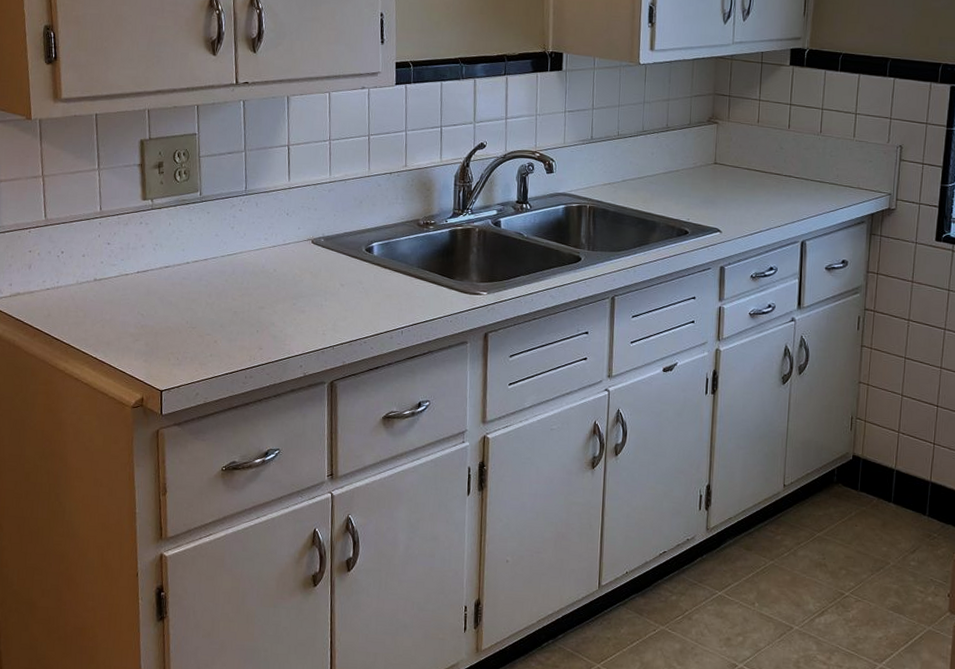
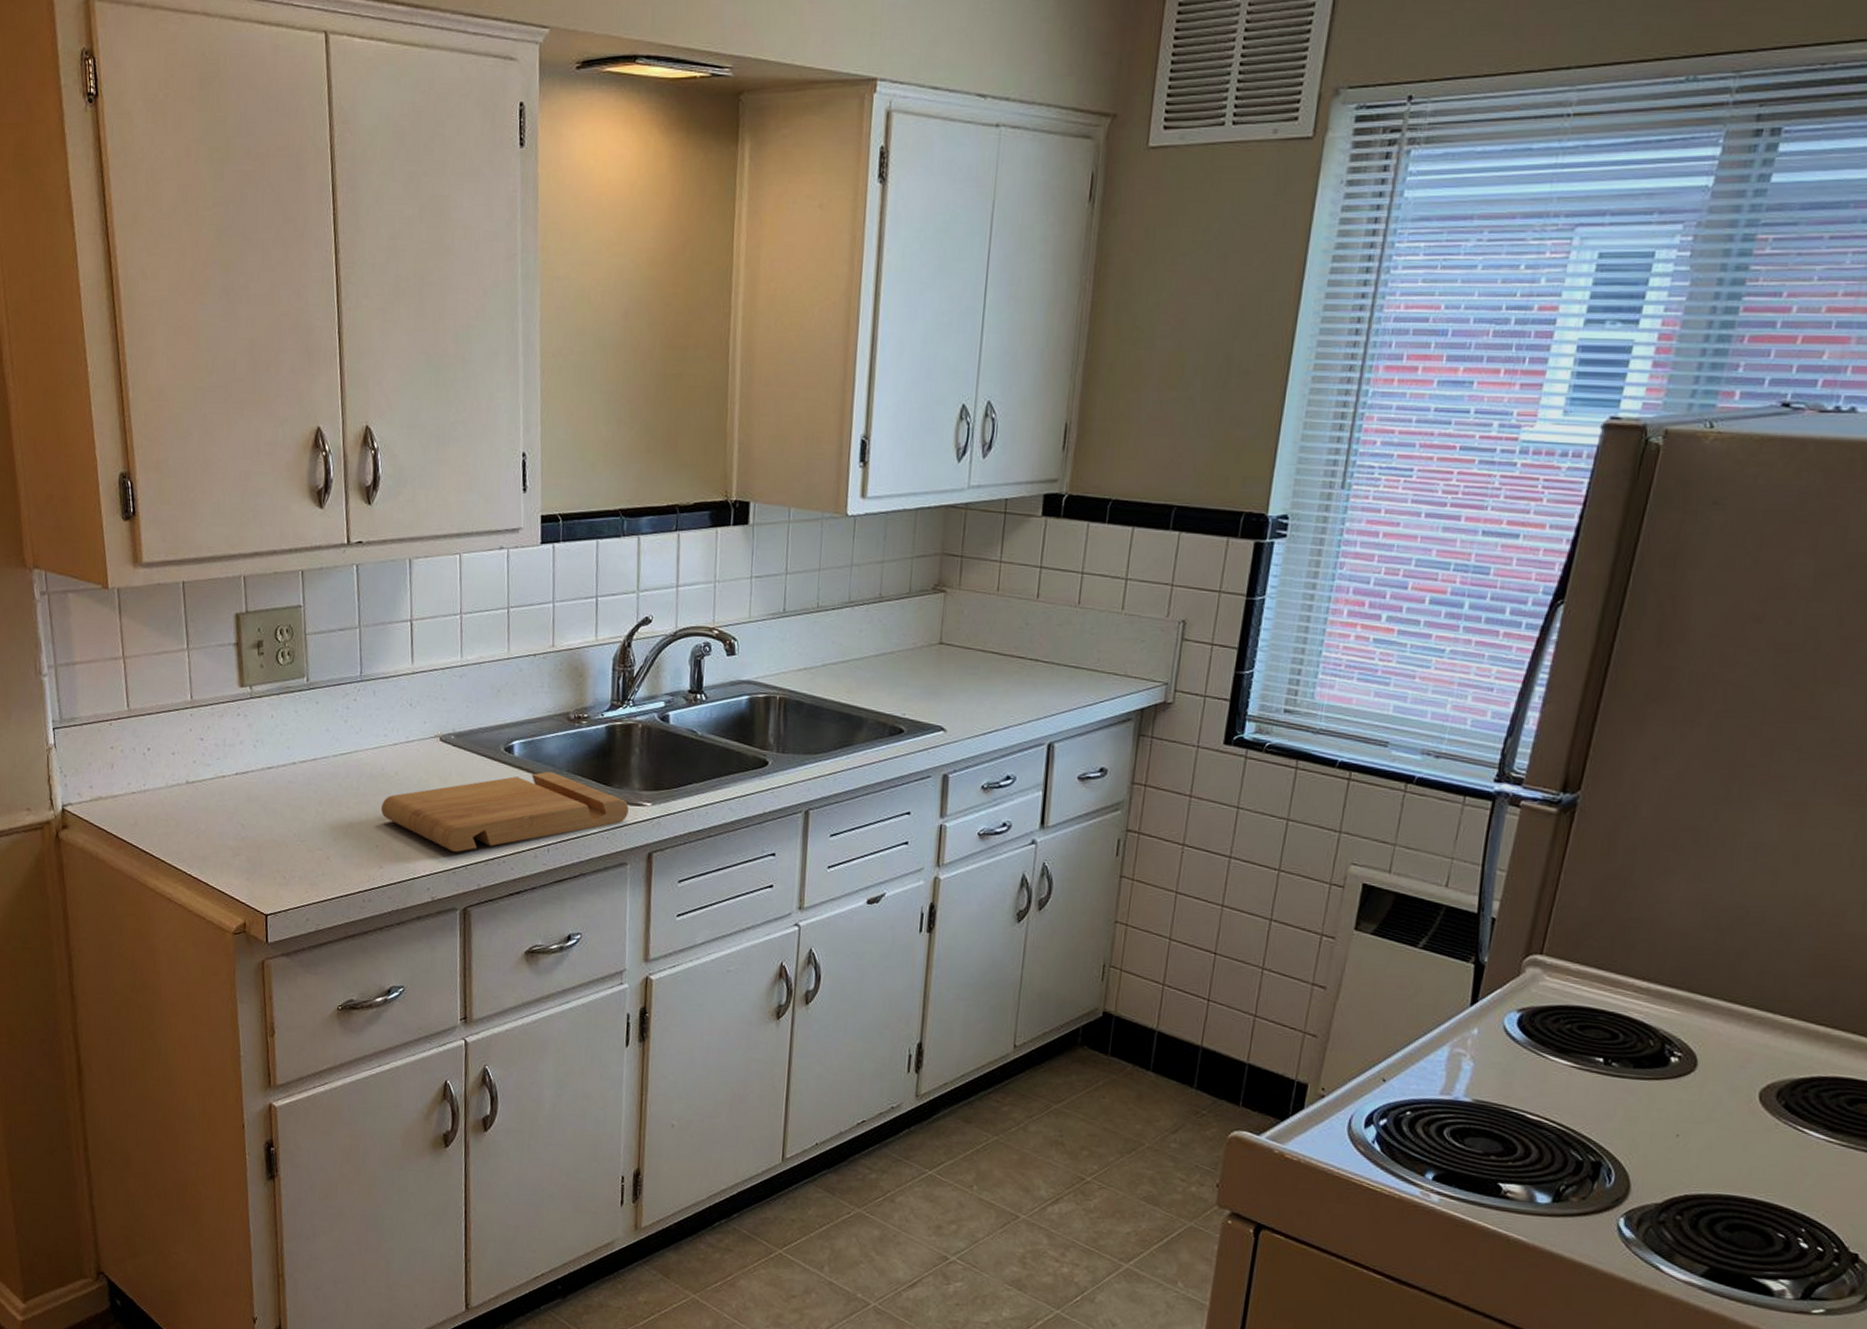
cutting board: none [262,267,468,336] -> present [381,771,629,853]

